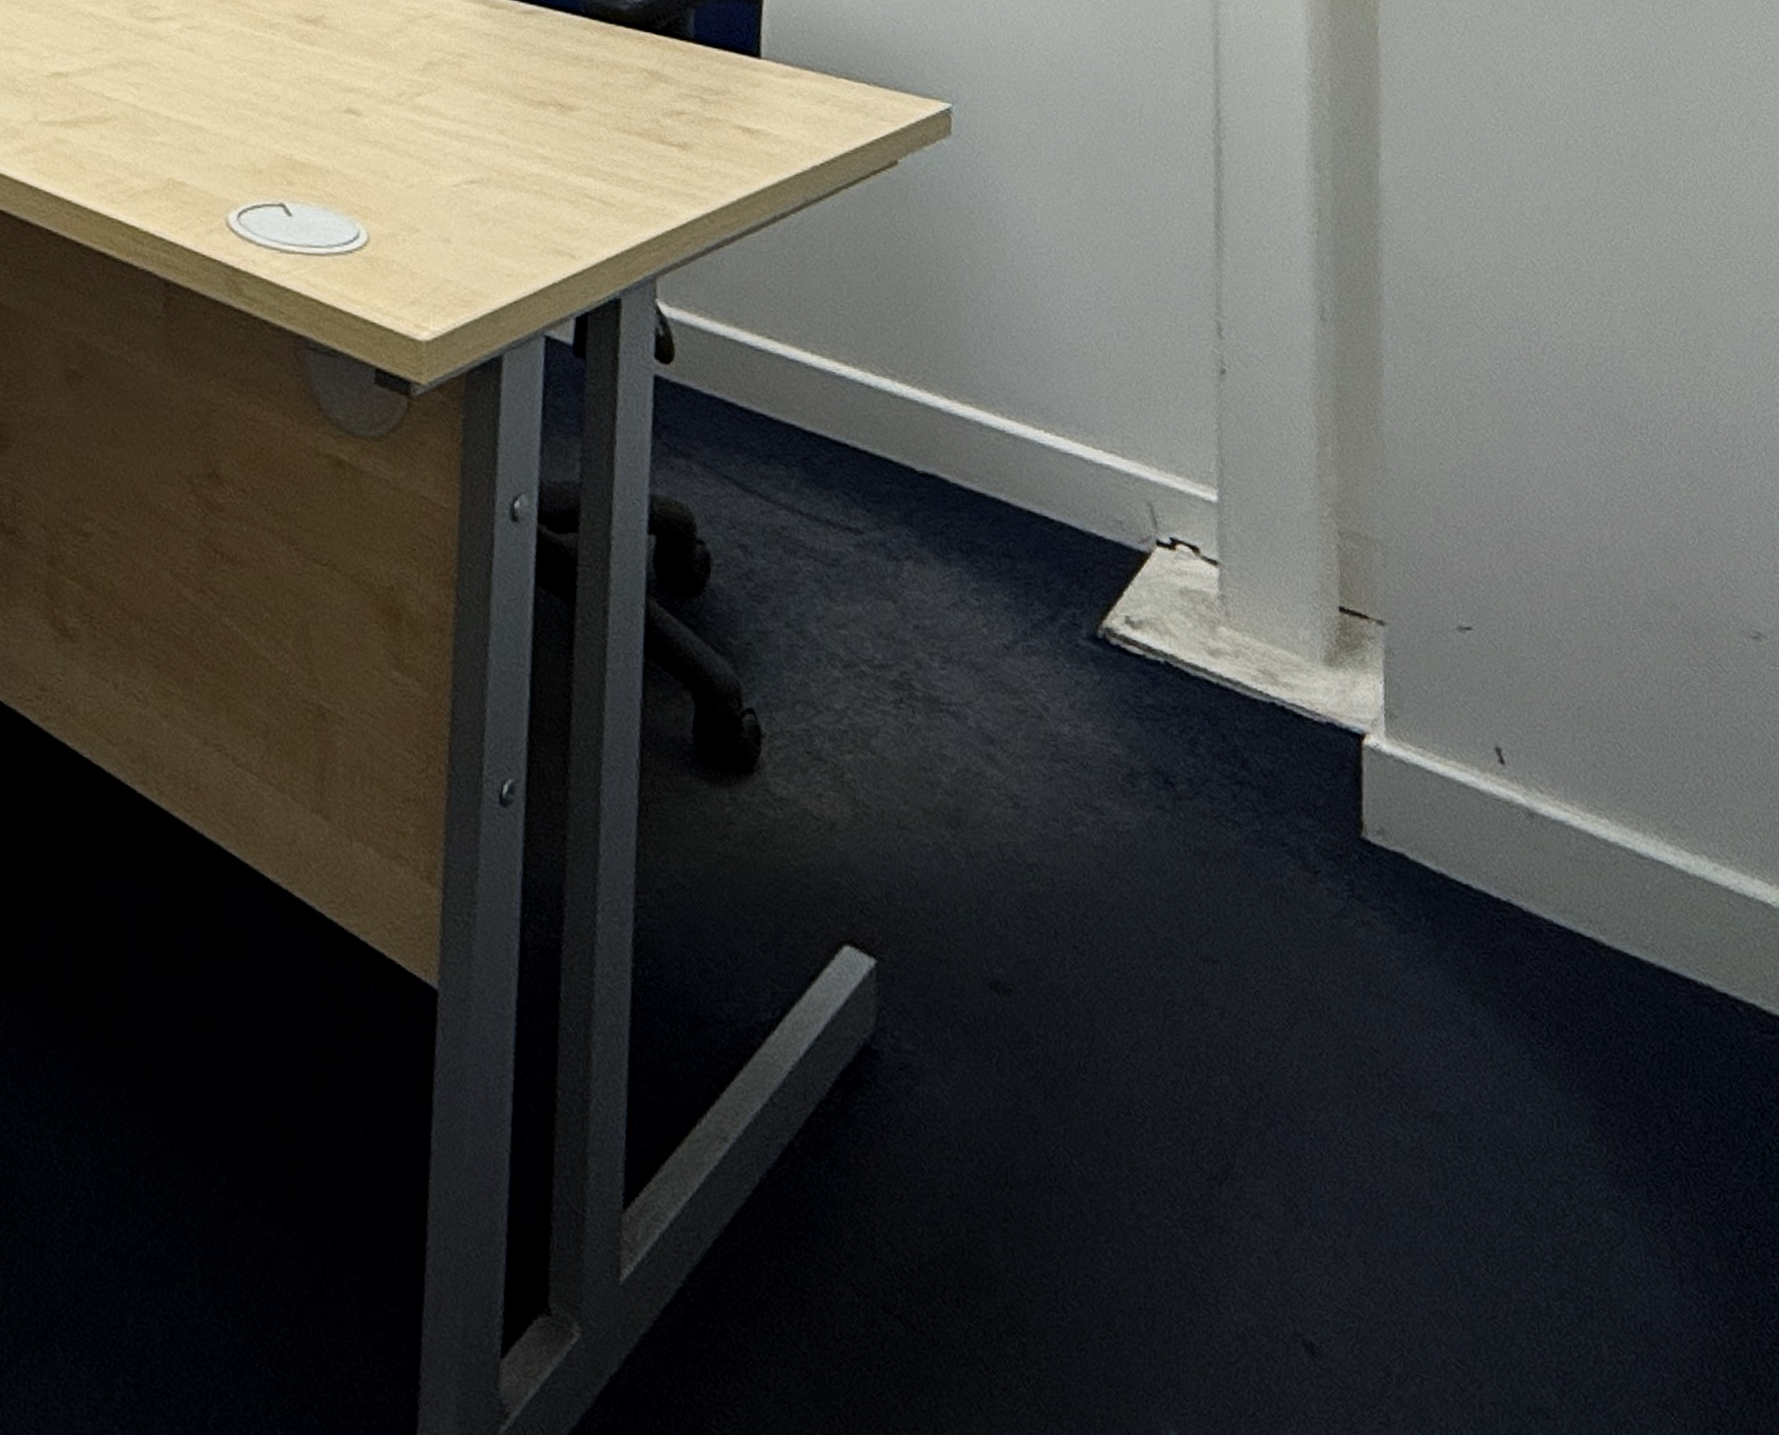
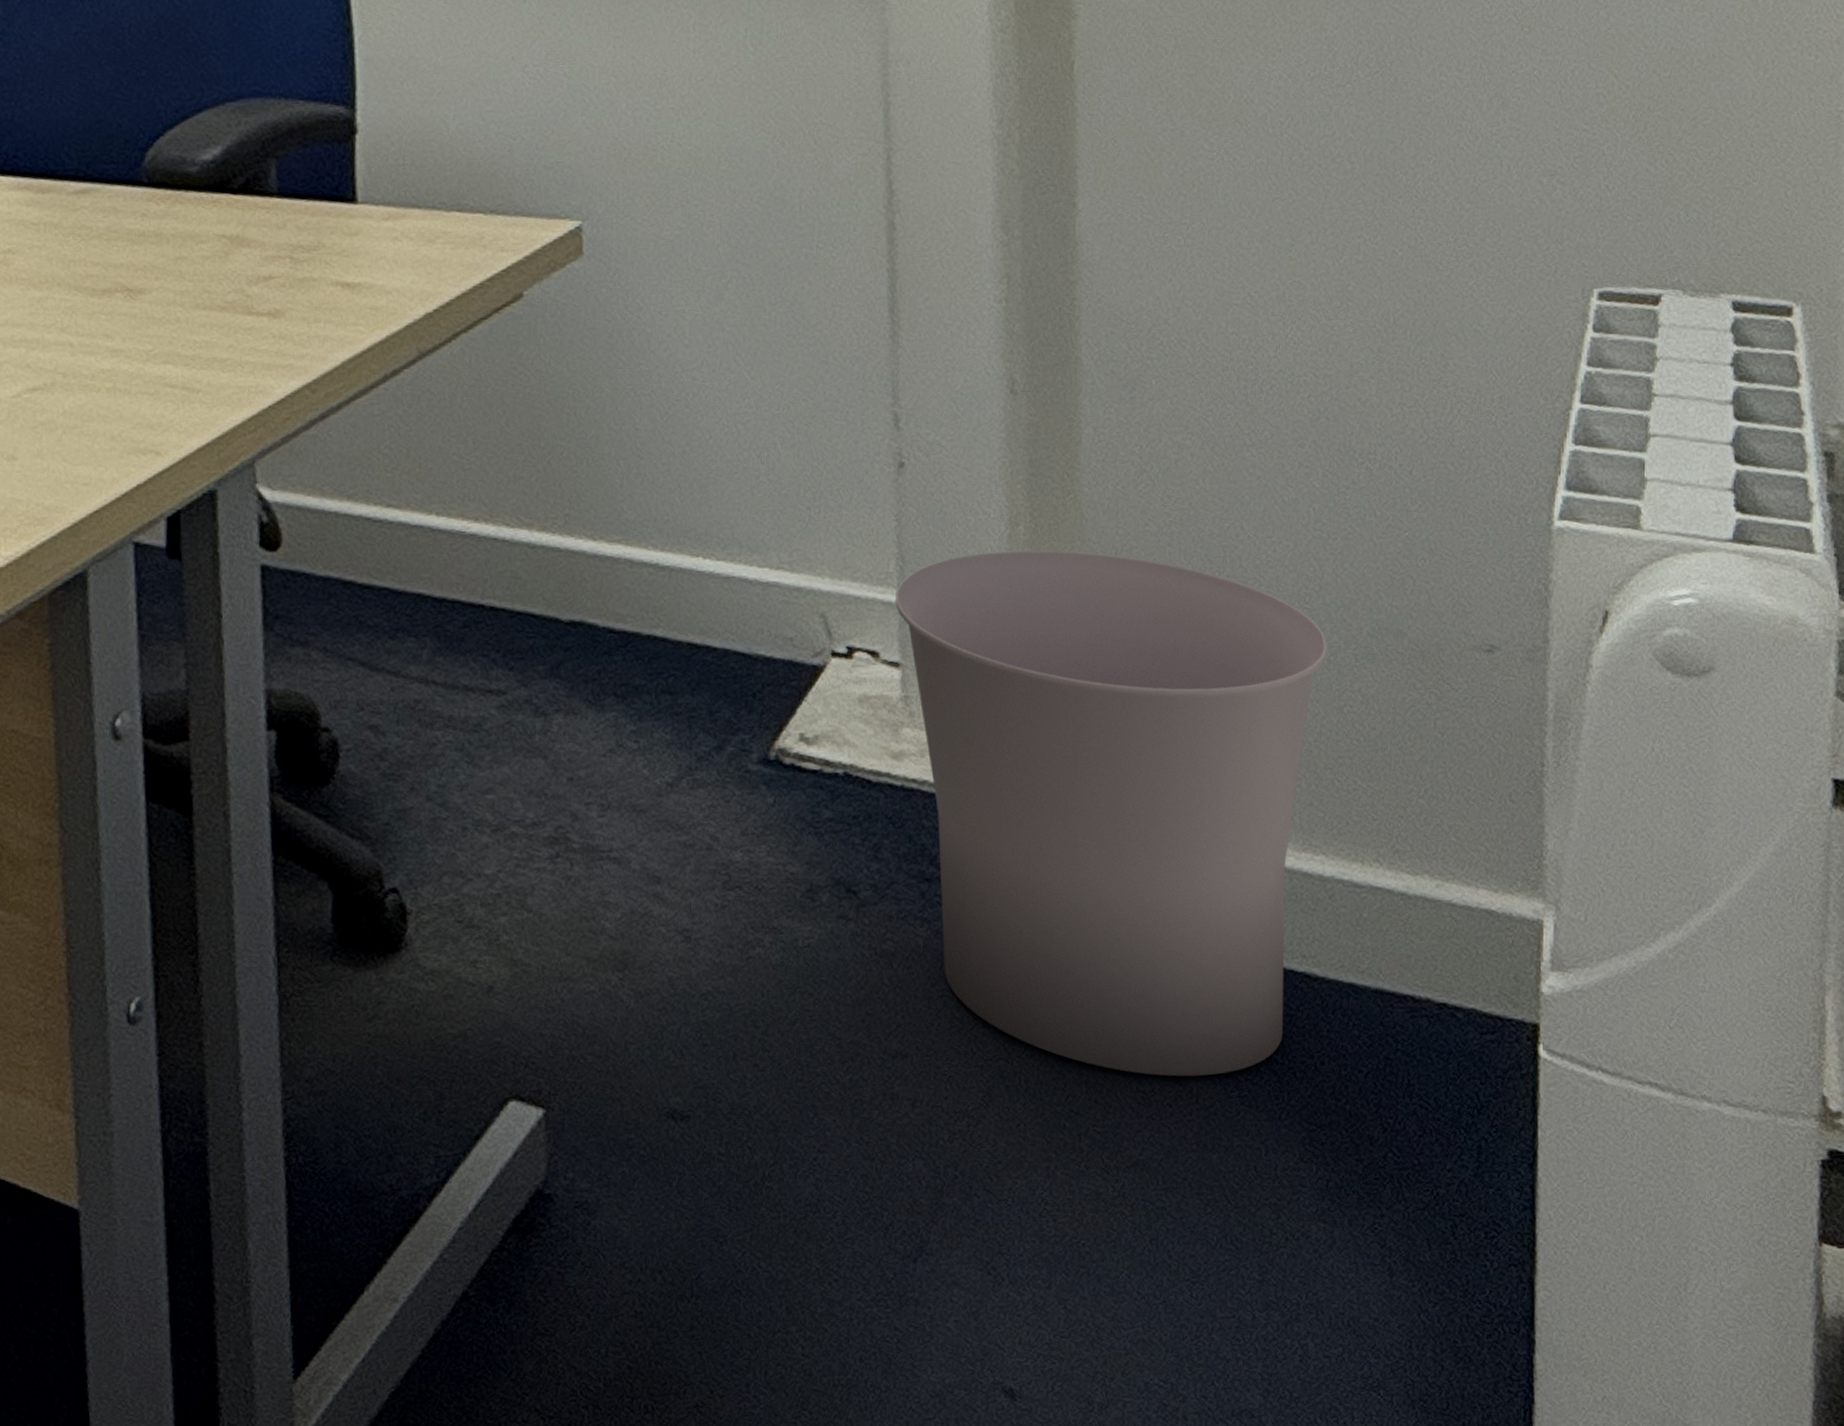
waste bin: none [1215,466,1607,1033] -> present [895,550,1327,1077]

